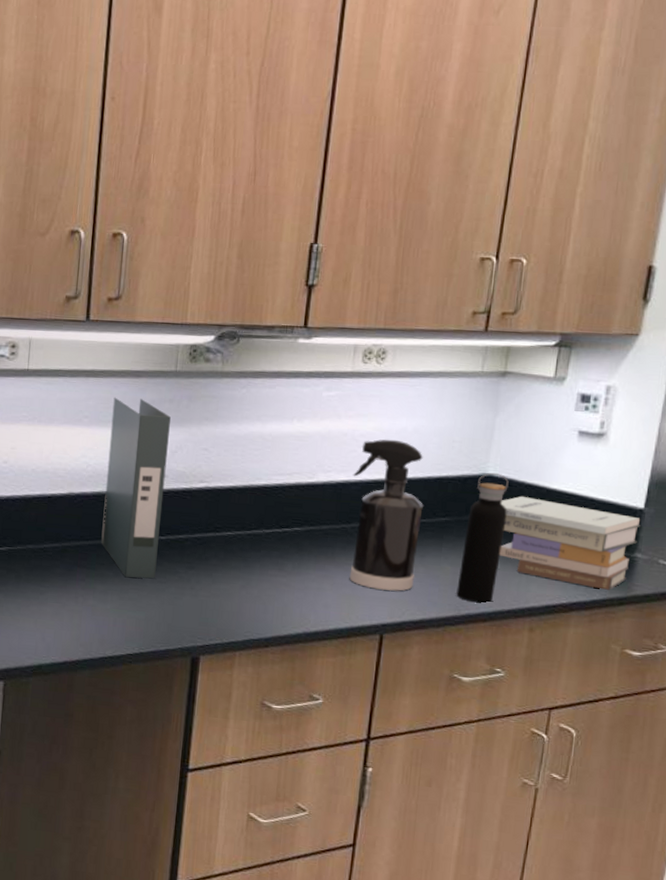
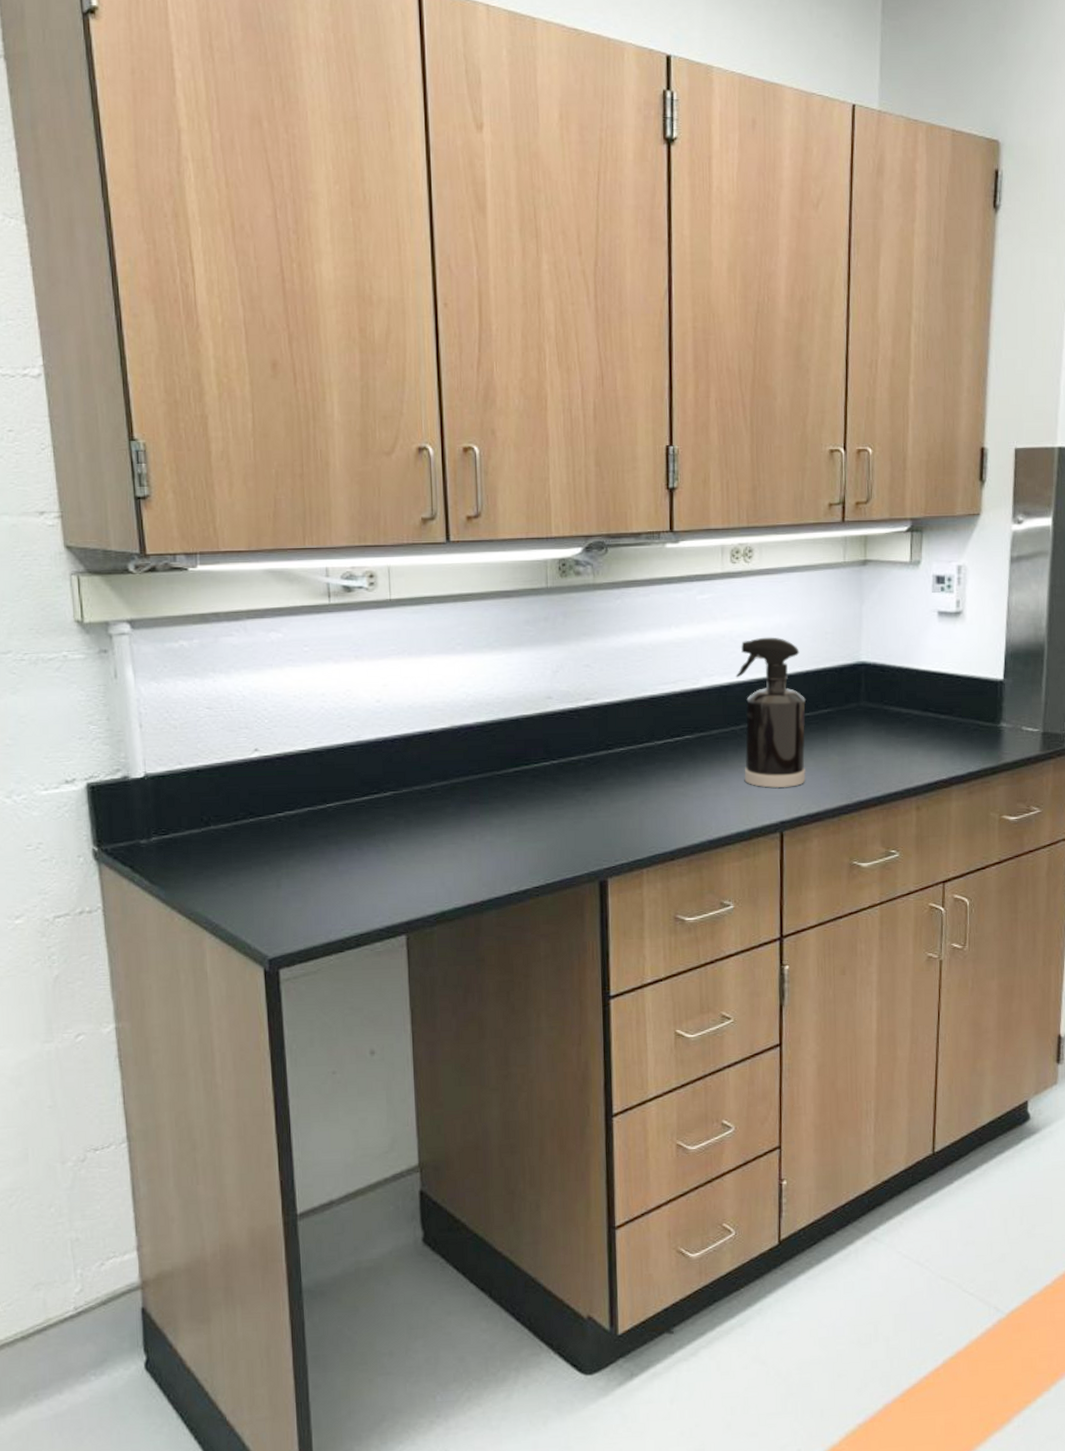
binder: present [101,397,171,579] -> none [486,620,552,808]
water bottle: present [456,472,509,603] -> none [846,660,883,788]
books: present [499,496,640,590] -> none [876,679,1002,761]

